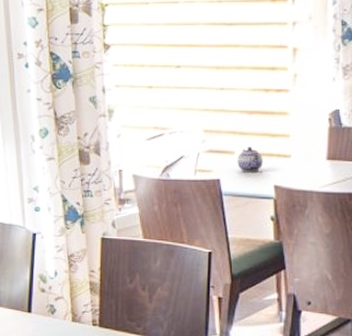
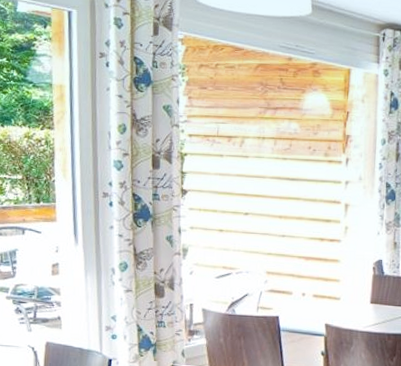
teapot: present [237,147,263,173] -> none [294,288,317,312]

